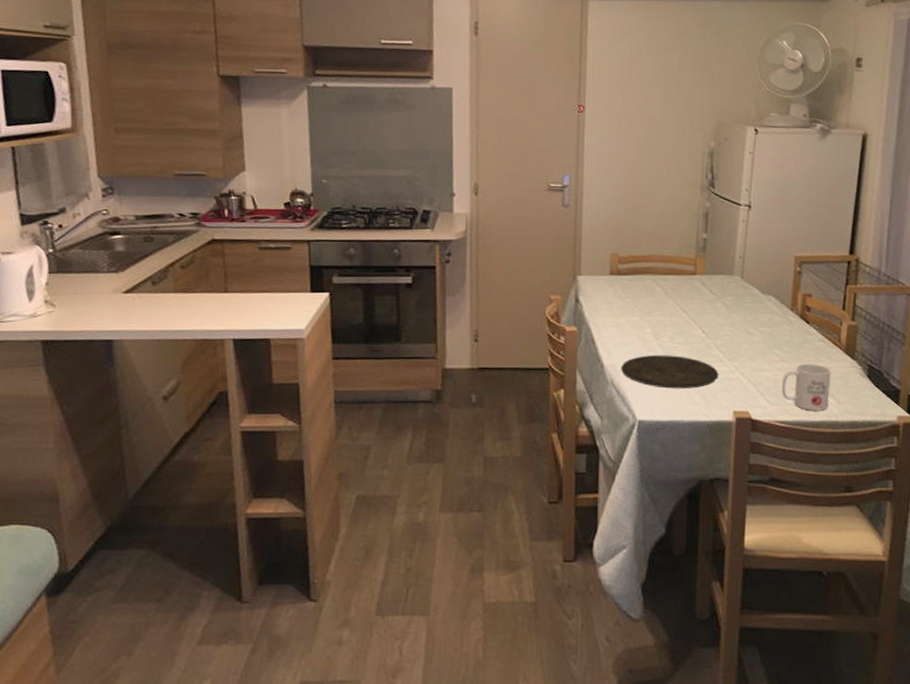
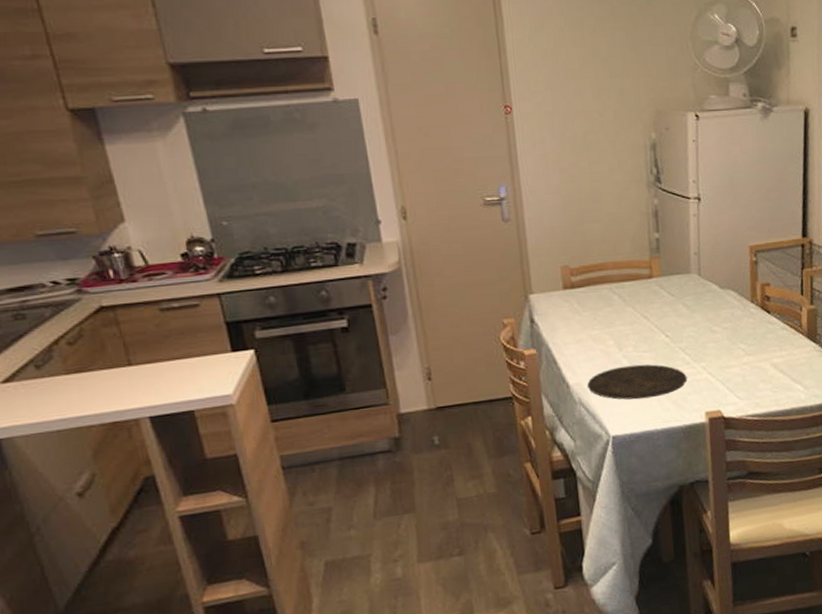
mug: present [781,363,831,411] -> none [749,353,797,400]

